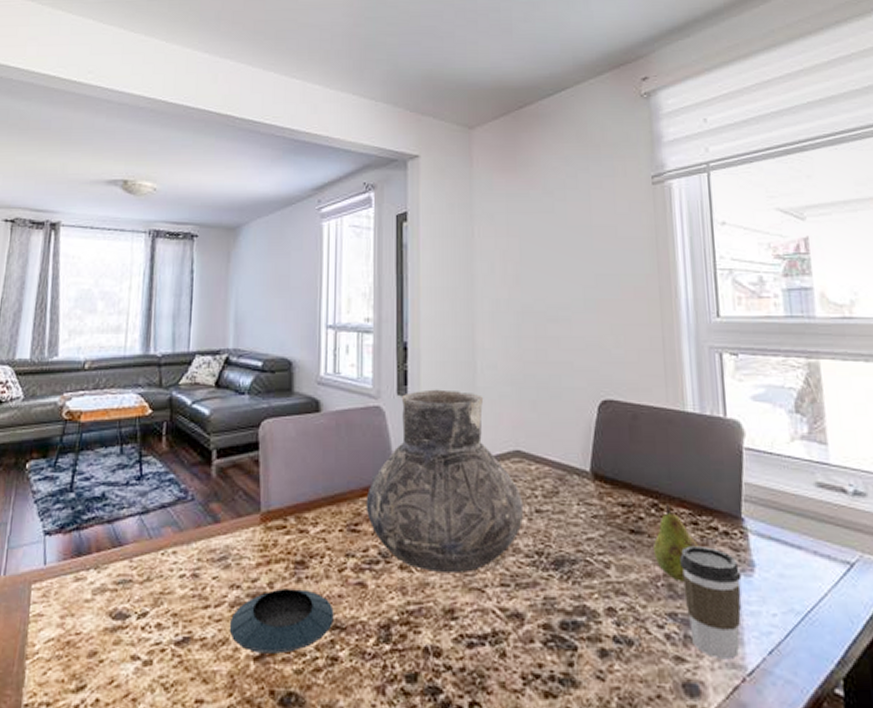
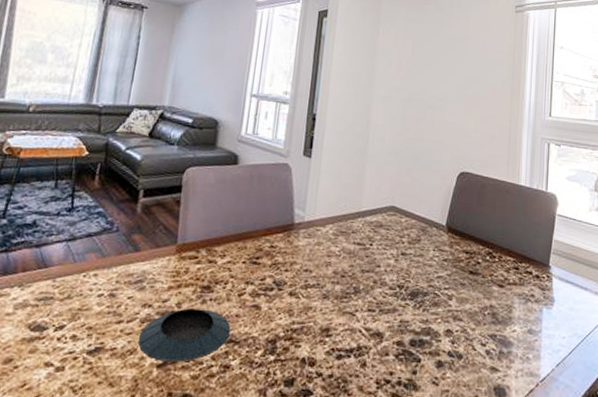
vase: present [366,389,524,573] -> none [267,153,393,300]
fruit: present [654,504,700,582] -> none [485,253,518,312]
coffee cup: present [680,546,742,660] -> none [503,285,545,370]

